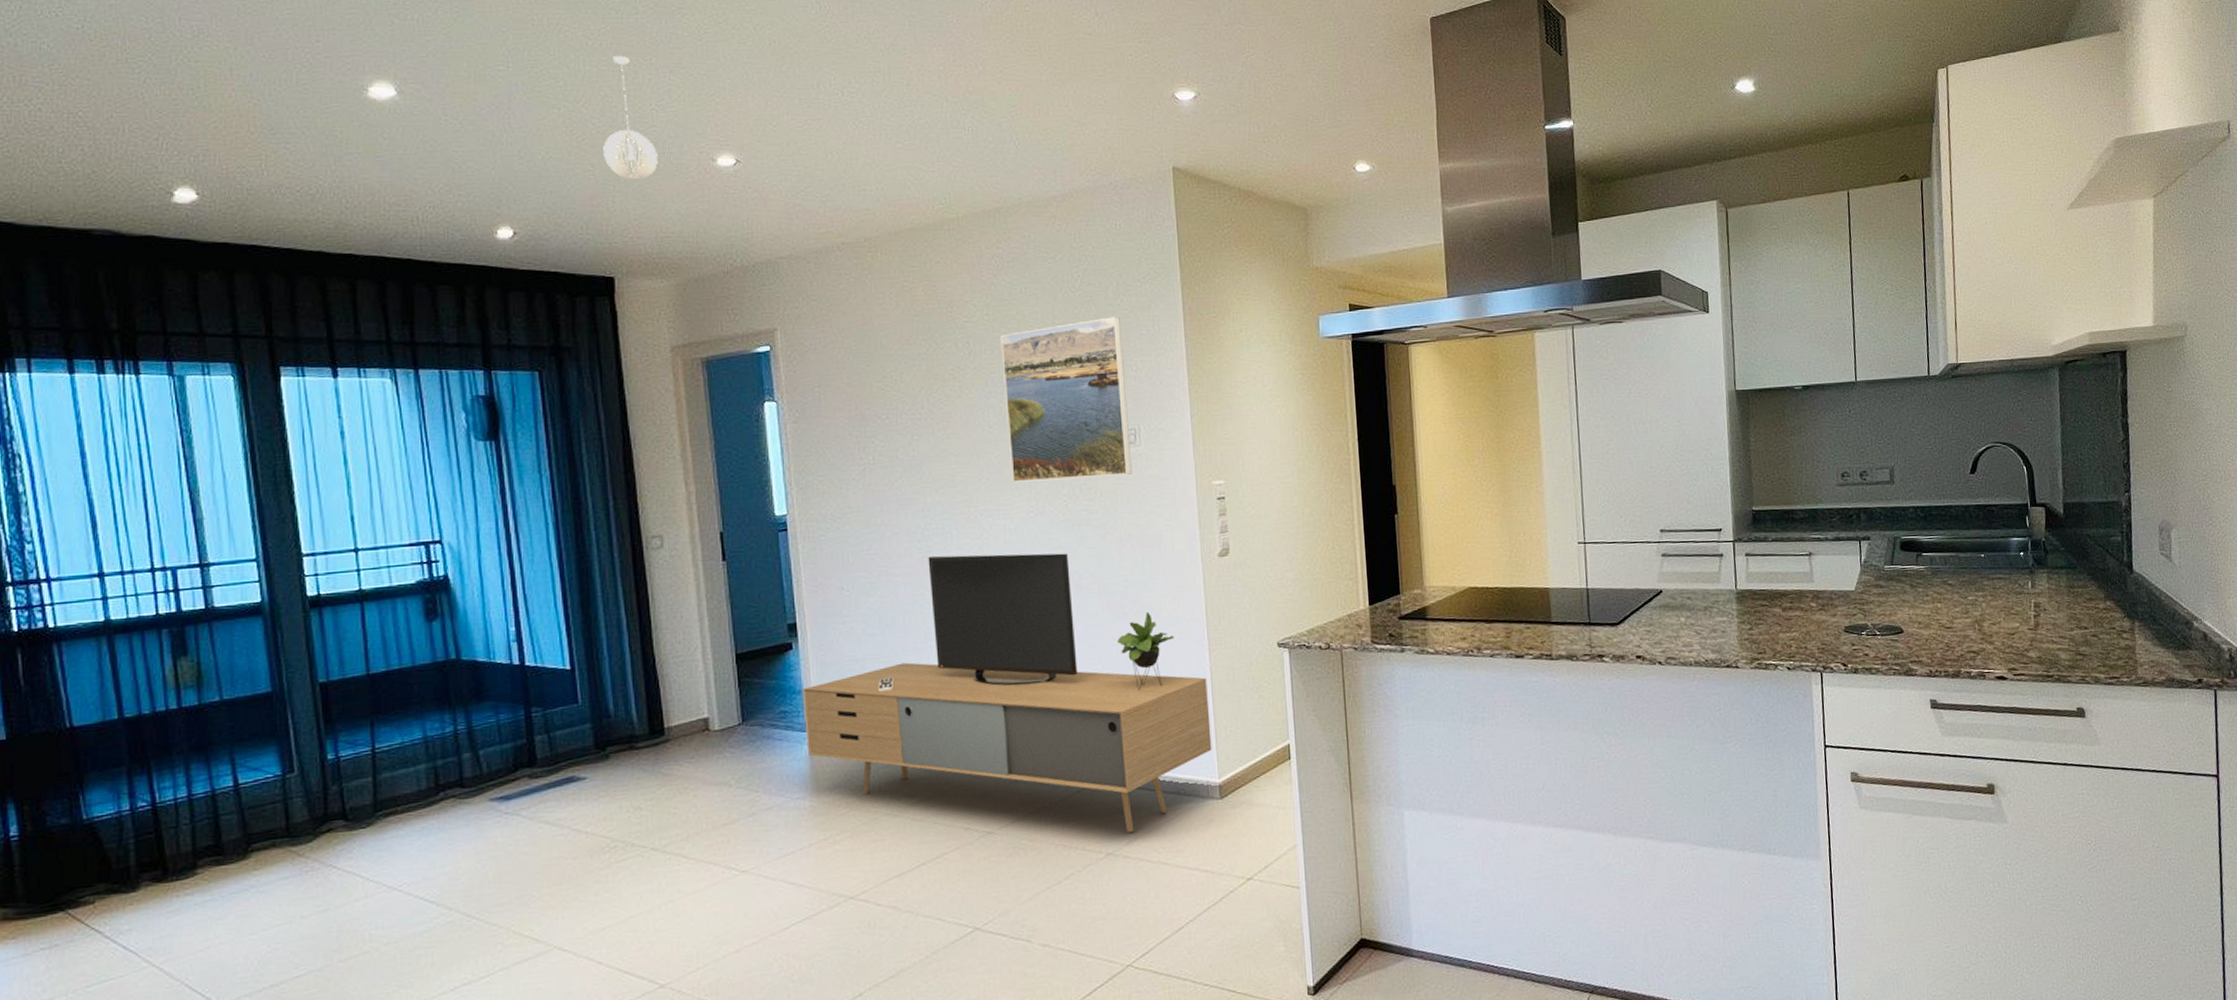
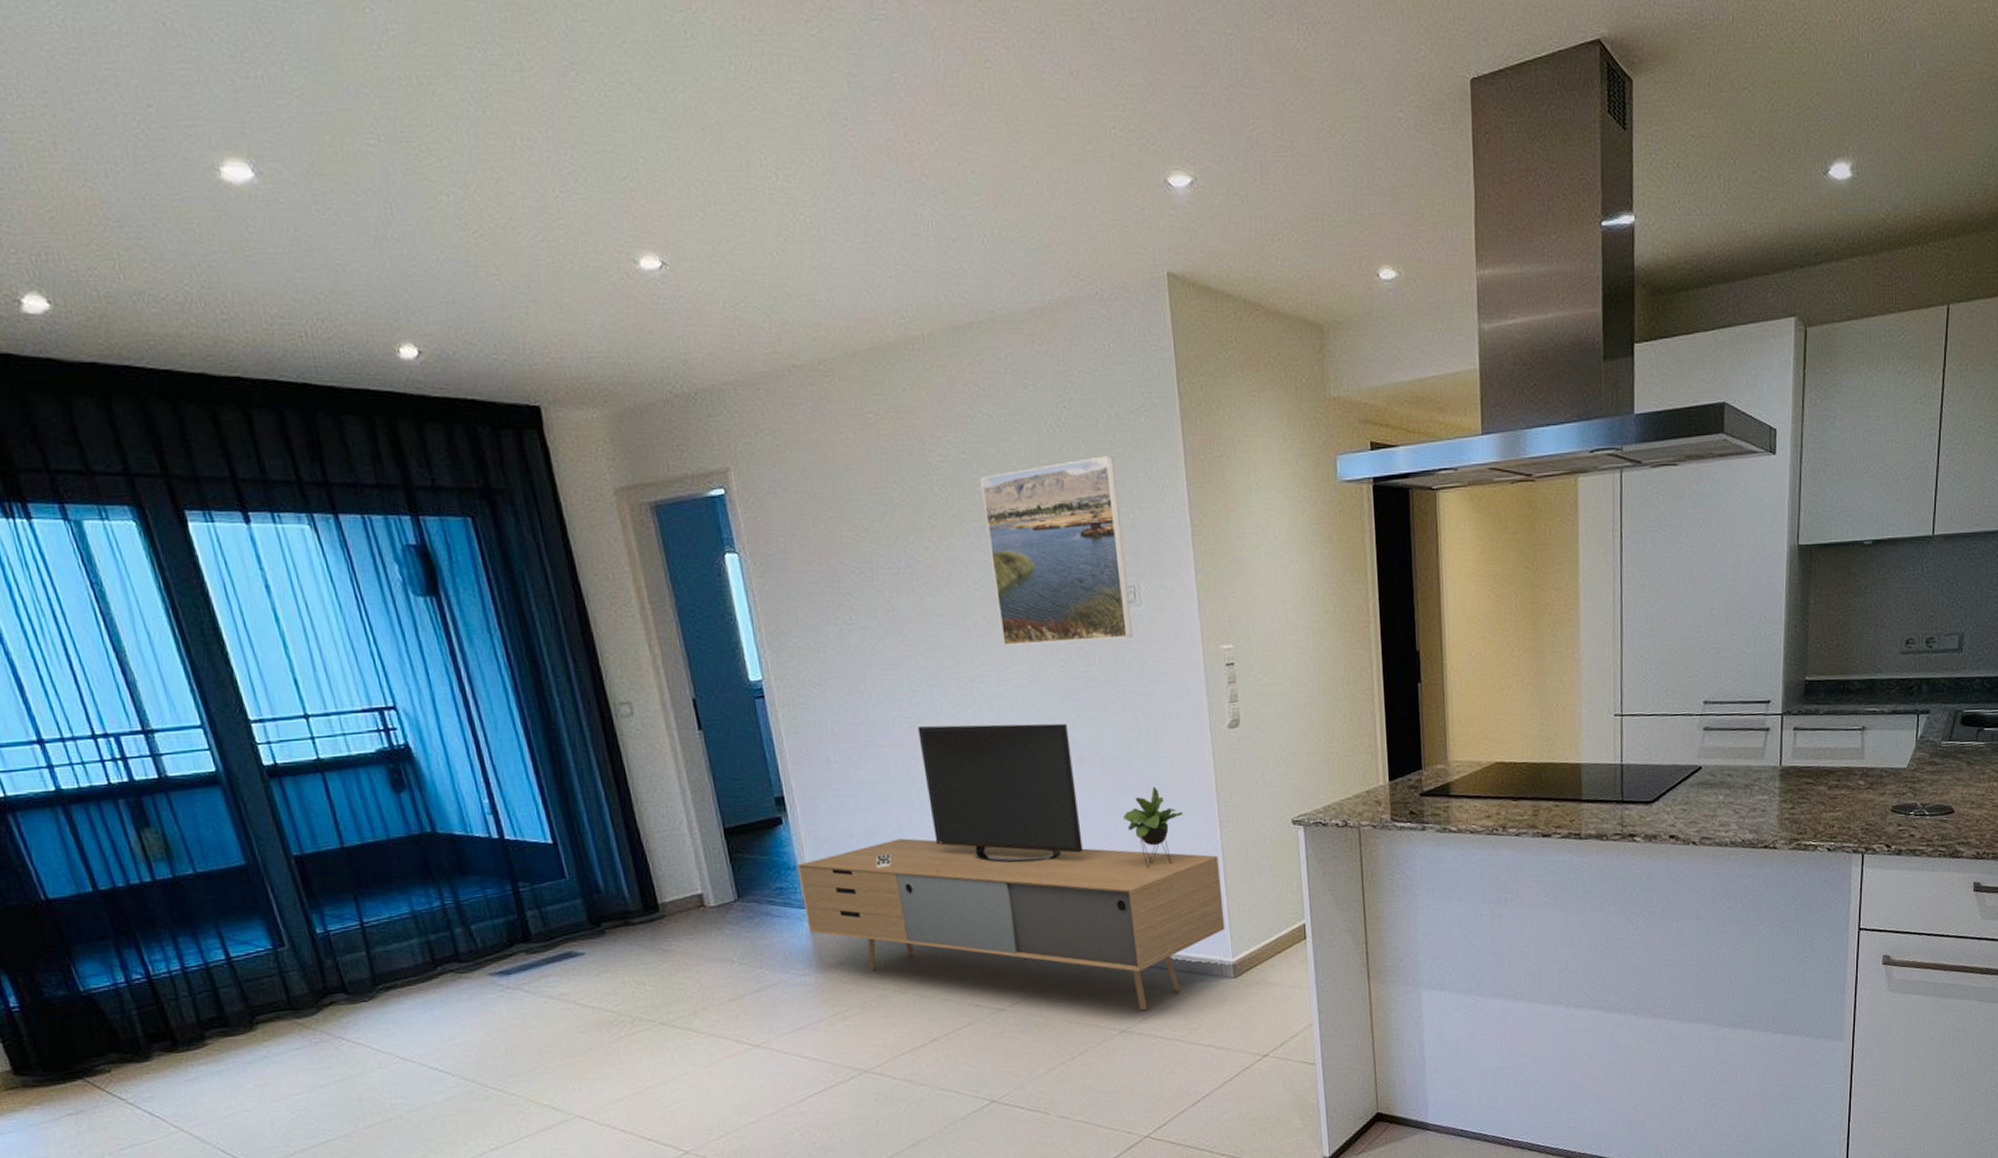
pendant light: present [603,56,658,180] -> none [501,127,572,286]

